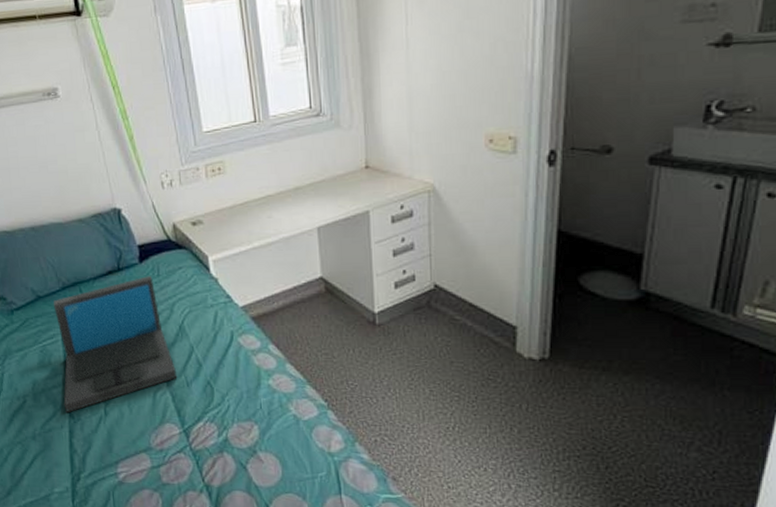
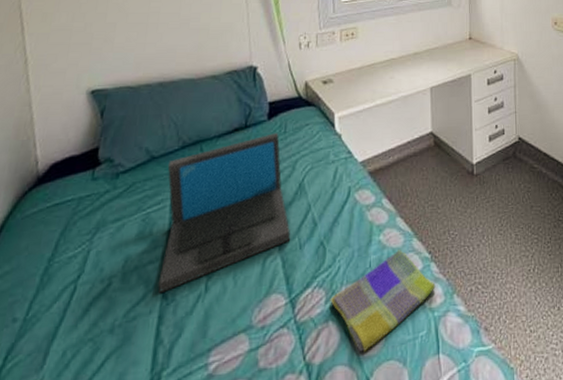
dish towel: none [222,395,334,483] -> present [330,250,436,353]

